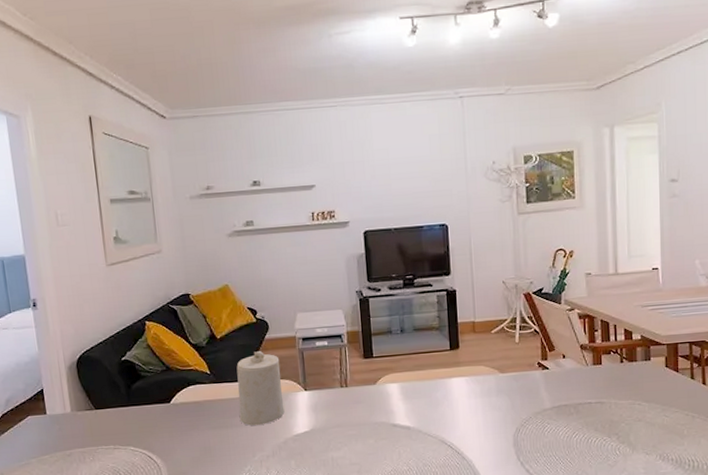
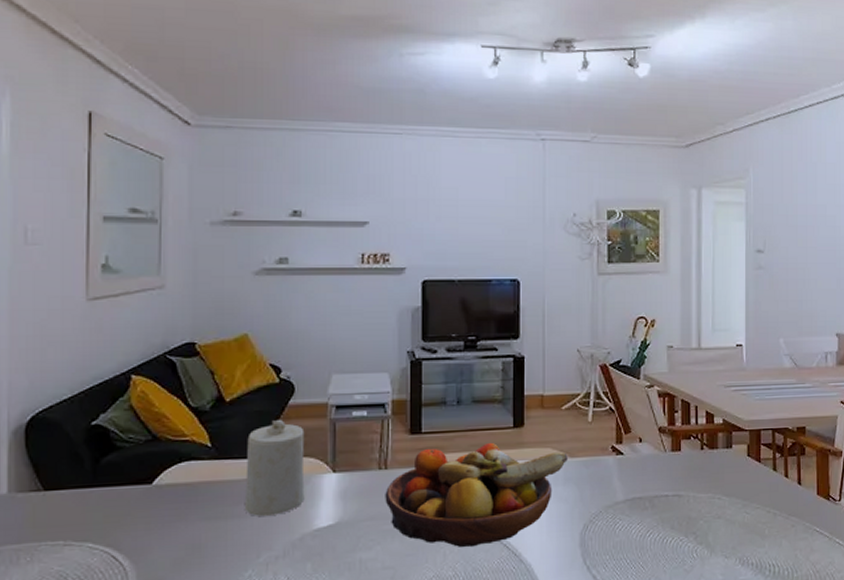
fruit bowl: none [347,362,499,448] -> present [385,442,568,548]

